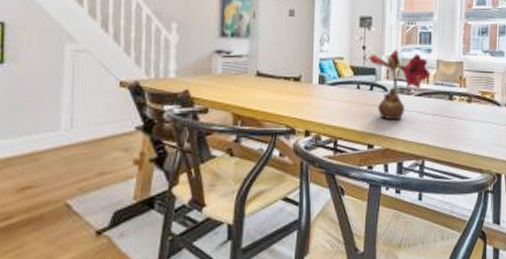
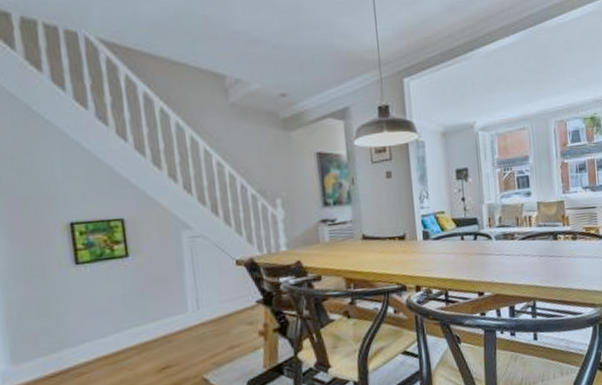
flower: present [368,49,430,121] -> none [468,196,532,267]

